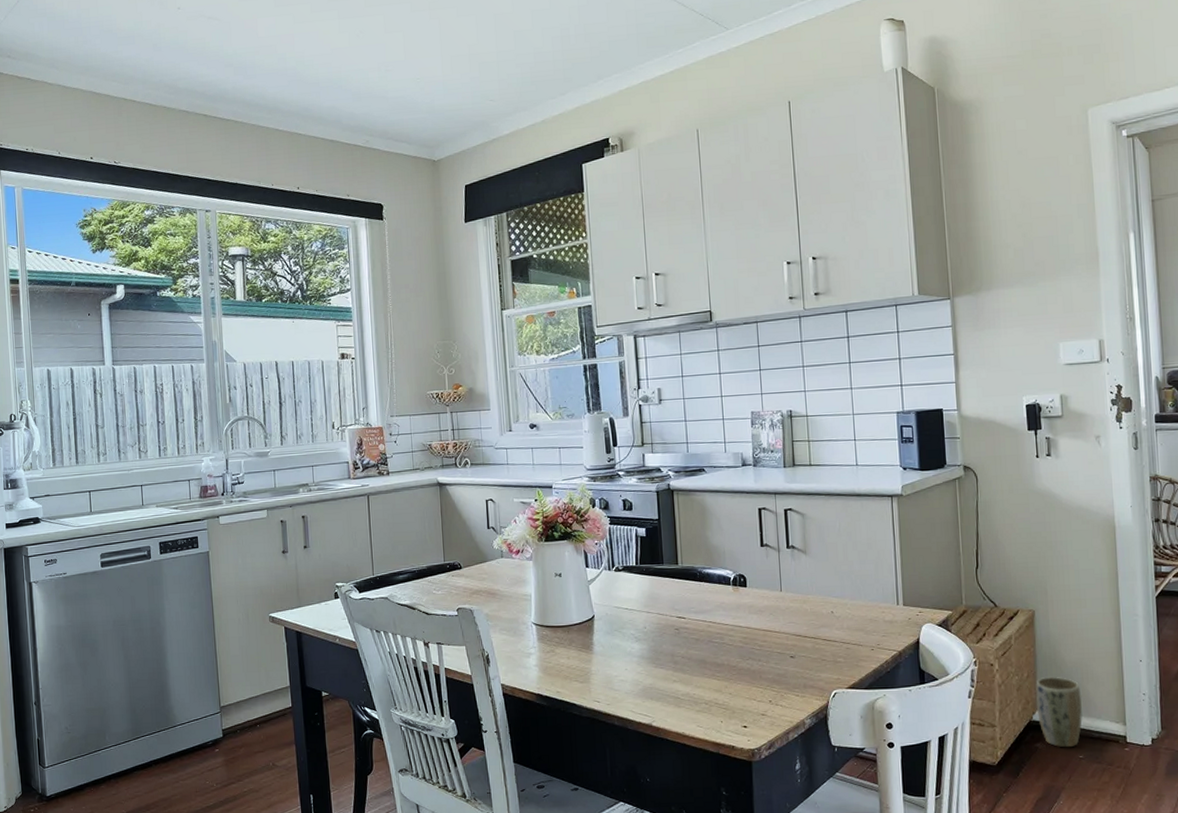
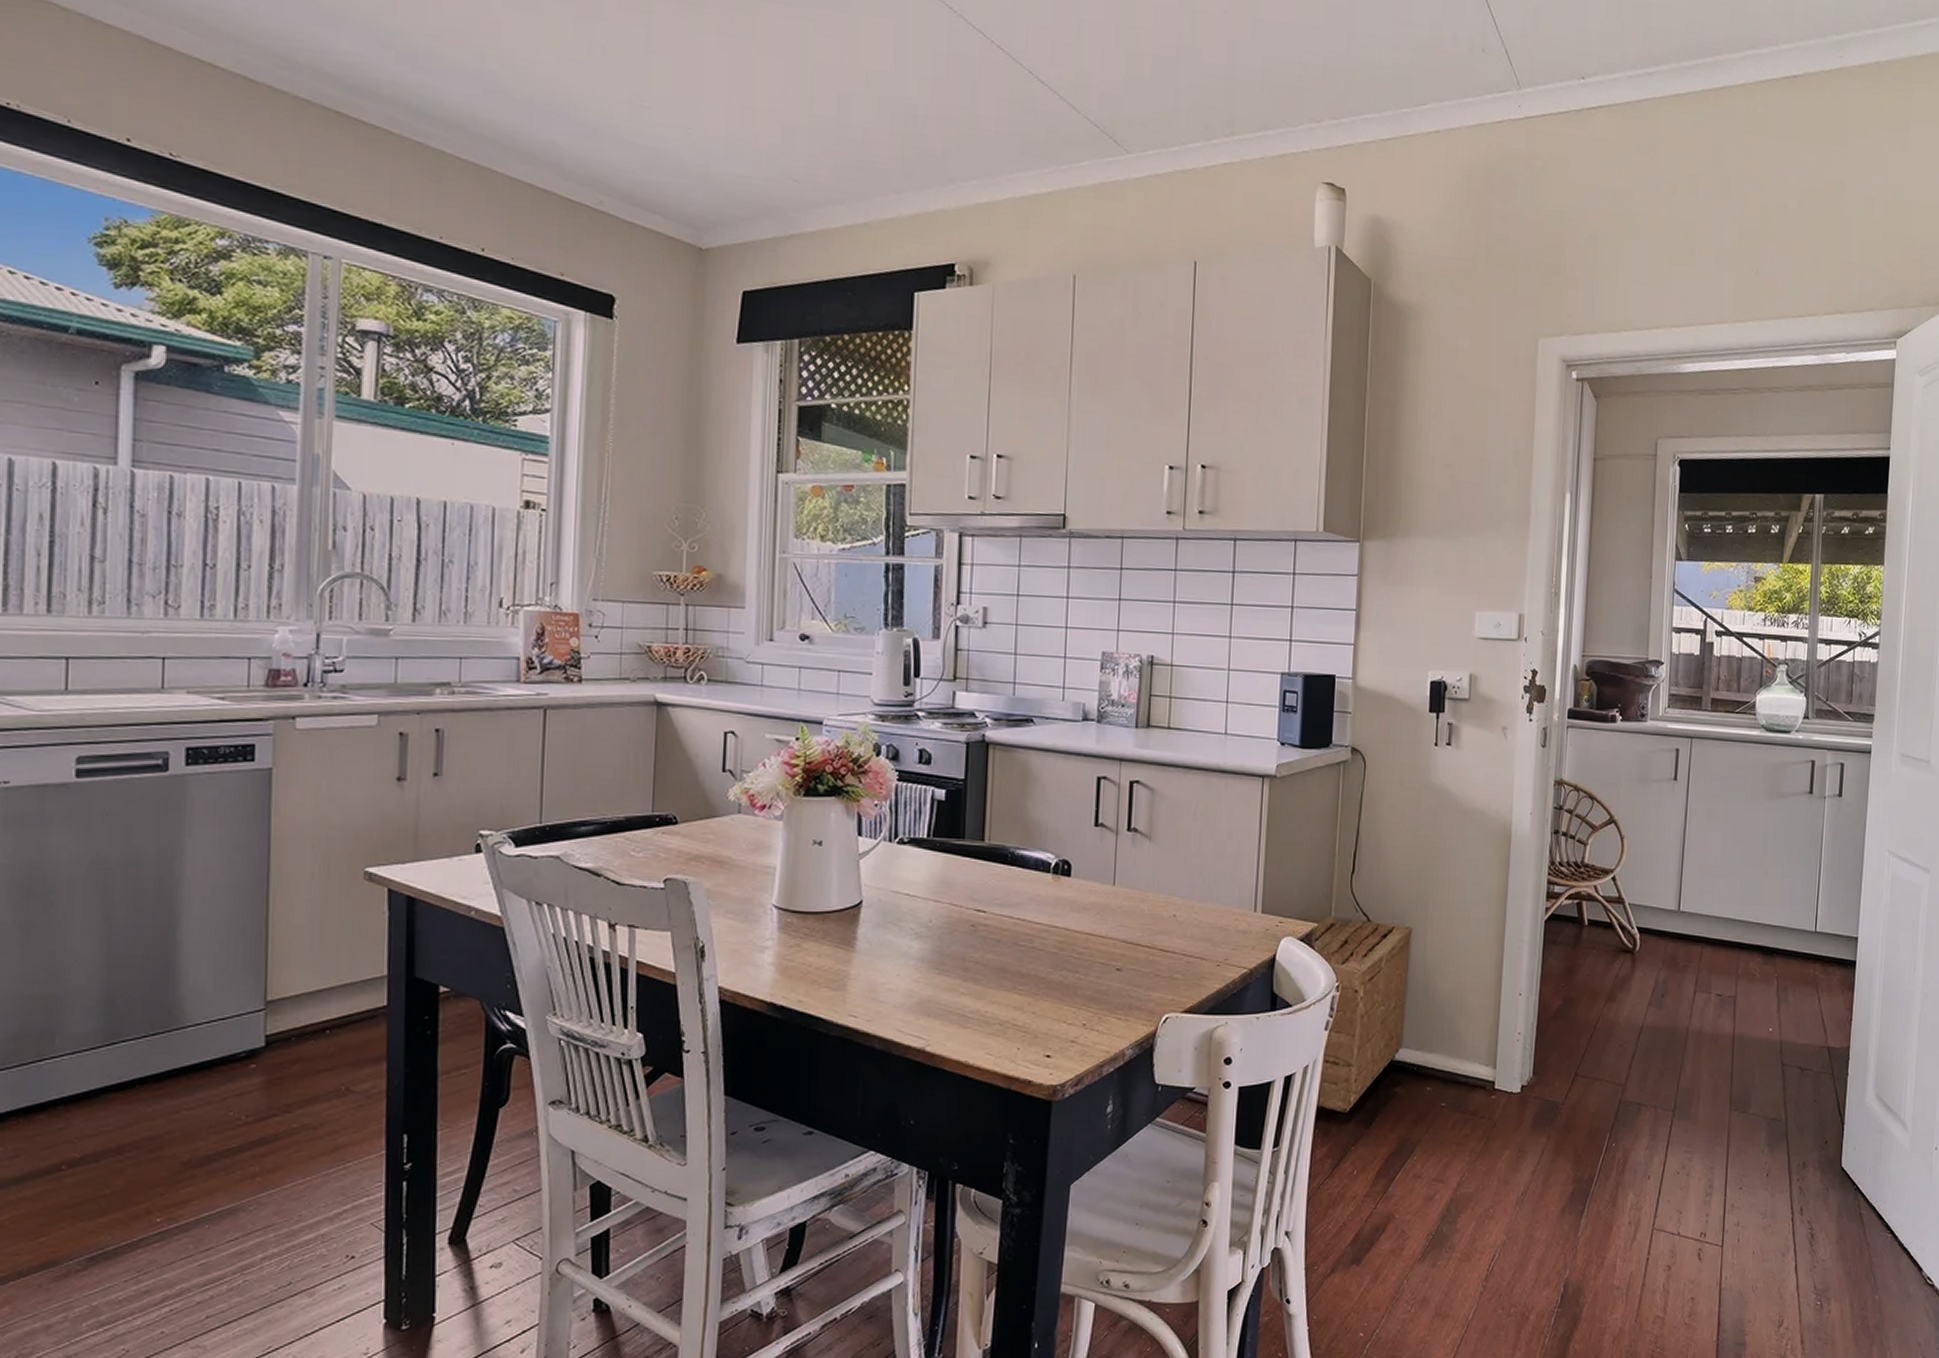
plant pot: present [1035,677,1083,748] -> none [1401,1009,1452,1094]

